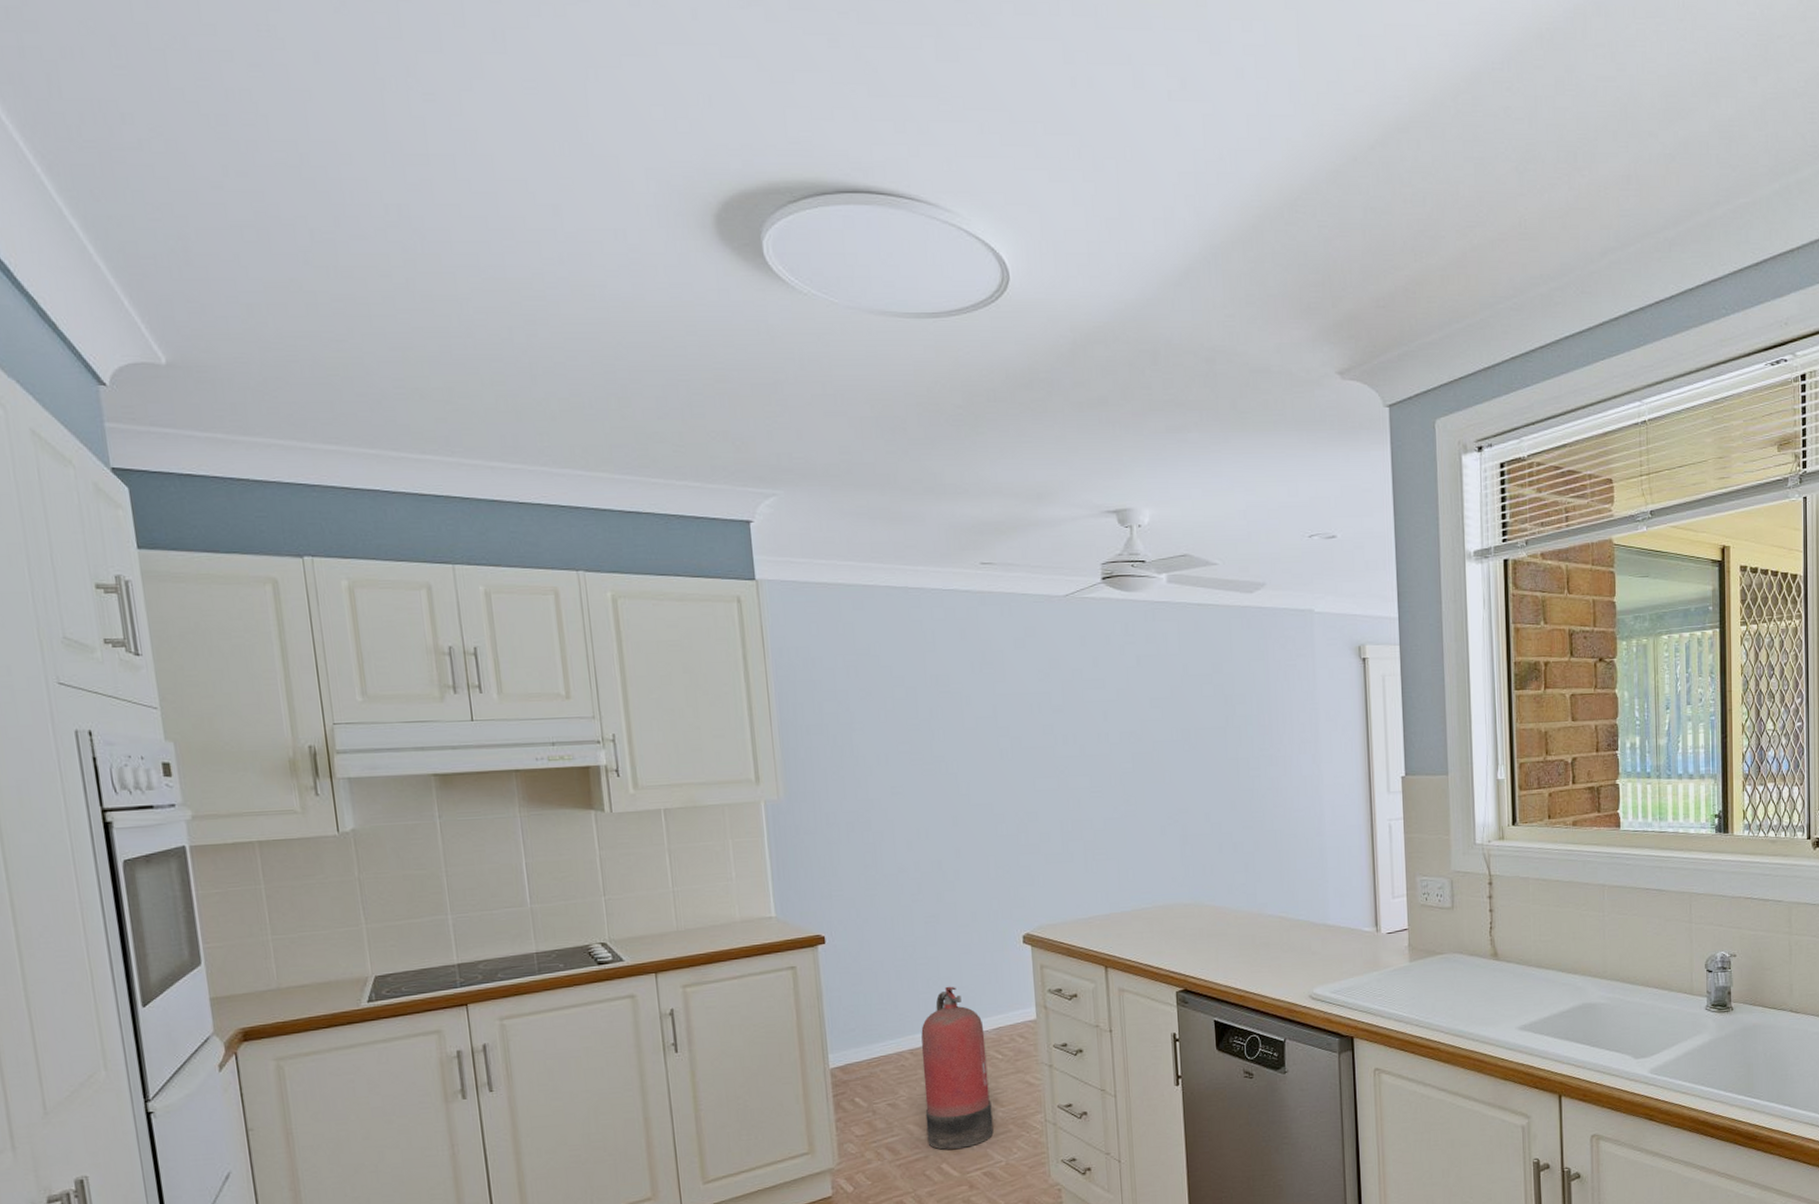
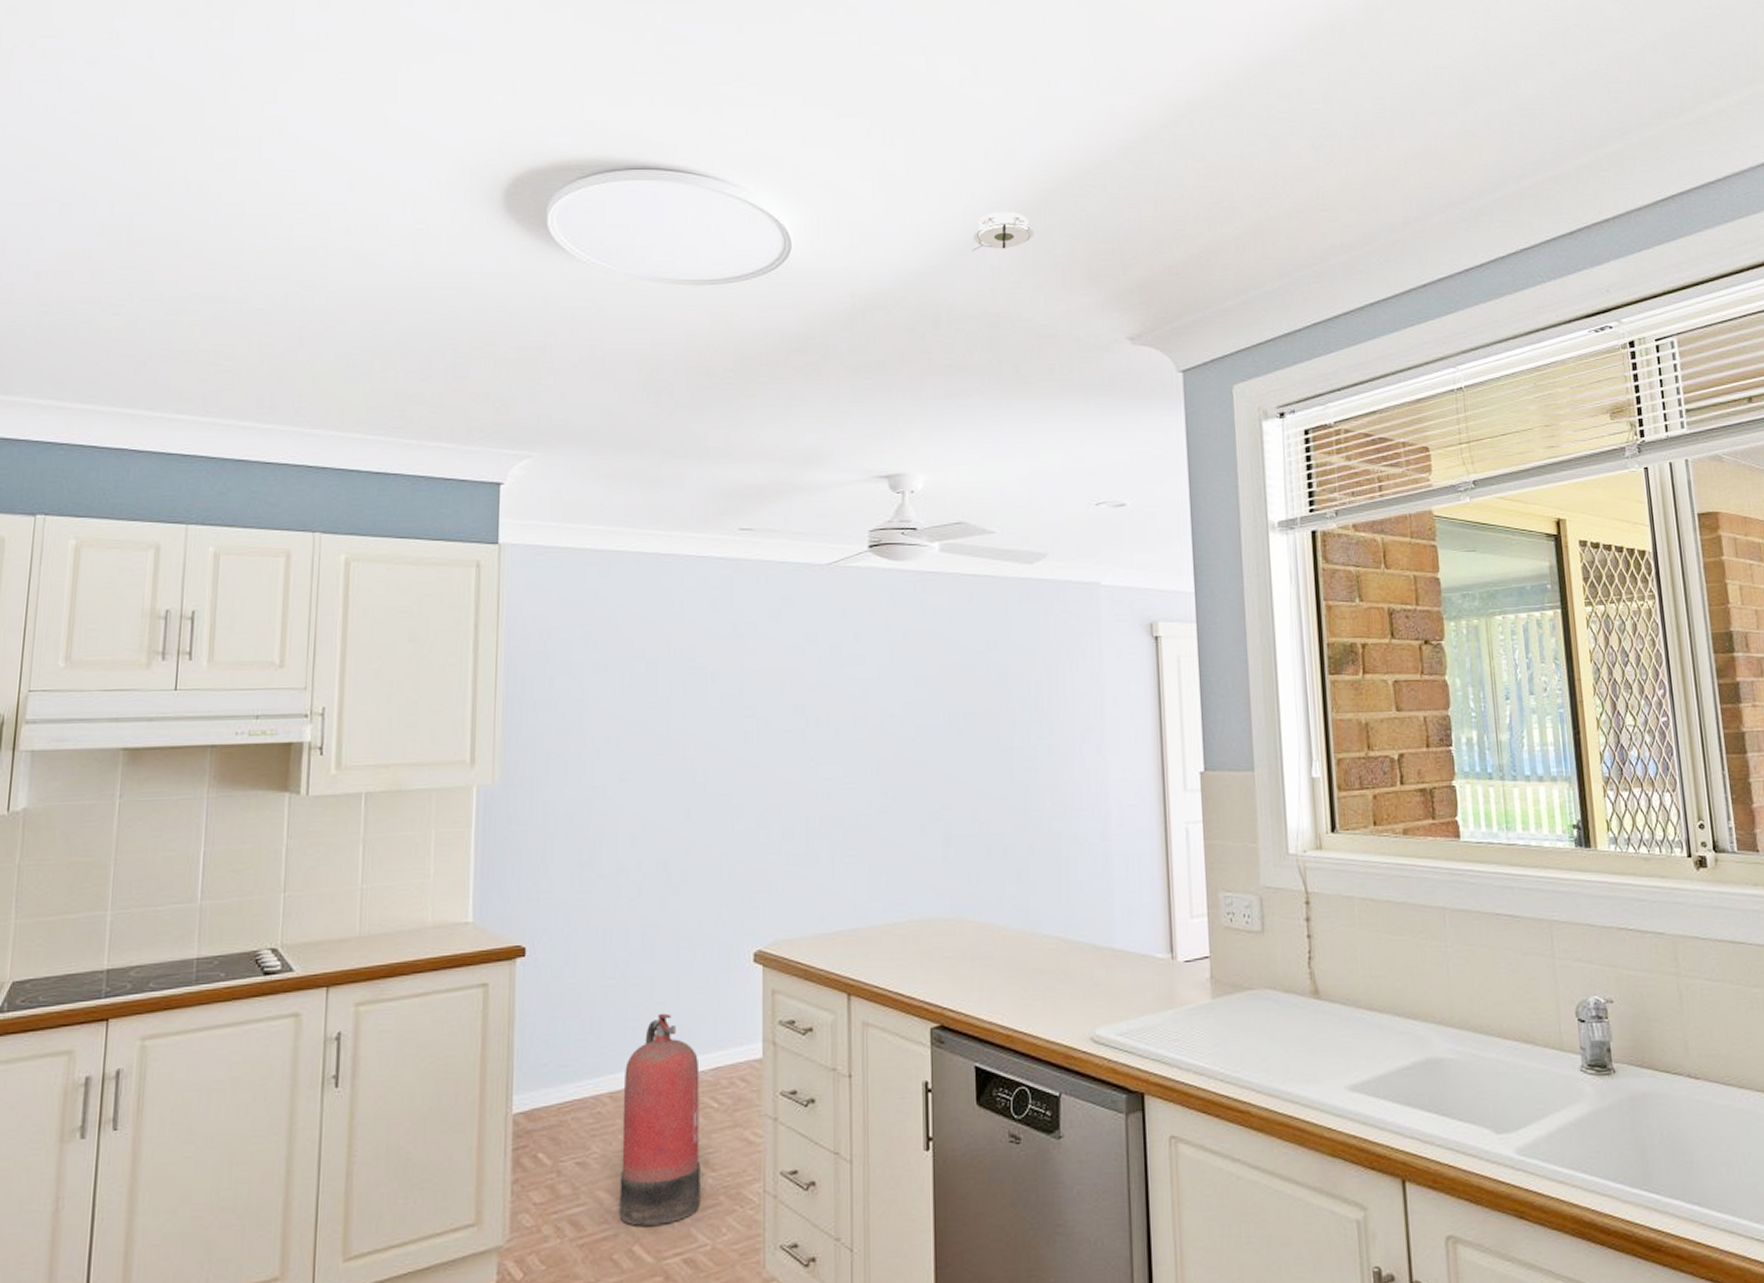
smoke detector: none [1187,241,1247,282] -> present [972,212,1035,251]

